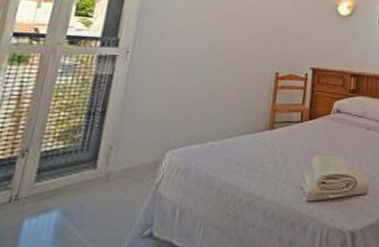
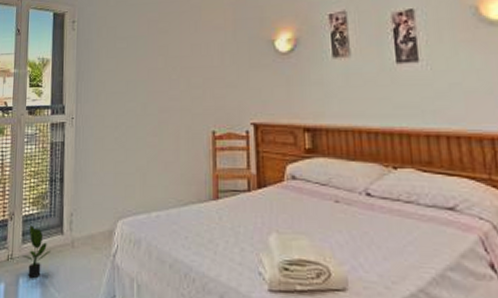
potted plant: none [33,161,78,219] -> present [23,225,52,279]

